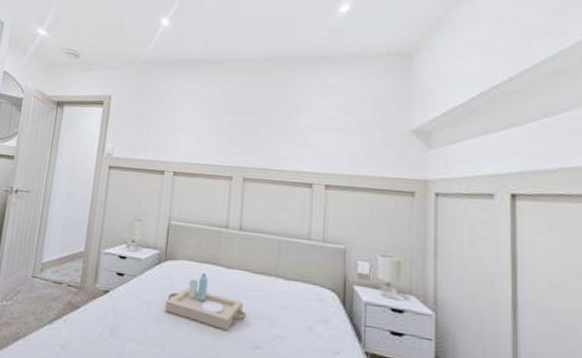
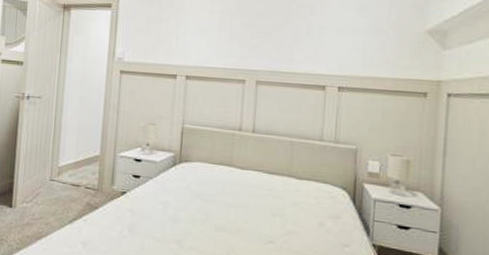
serving tray: present [165,273,246,330] -> none [181,174,260,227]

